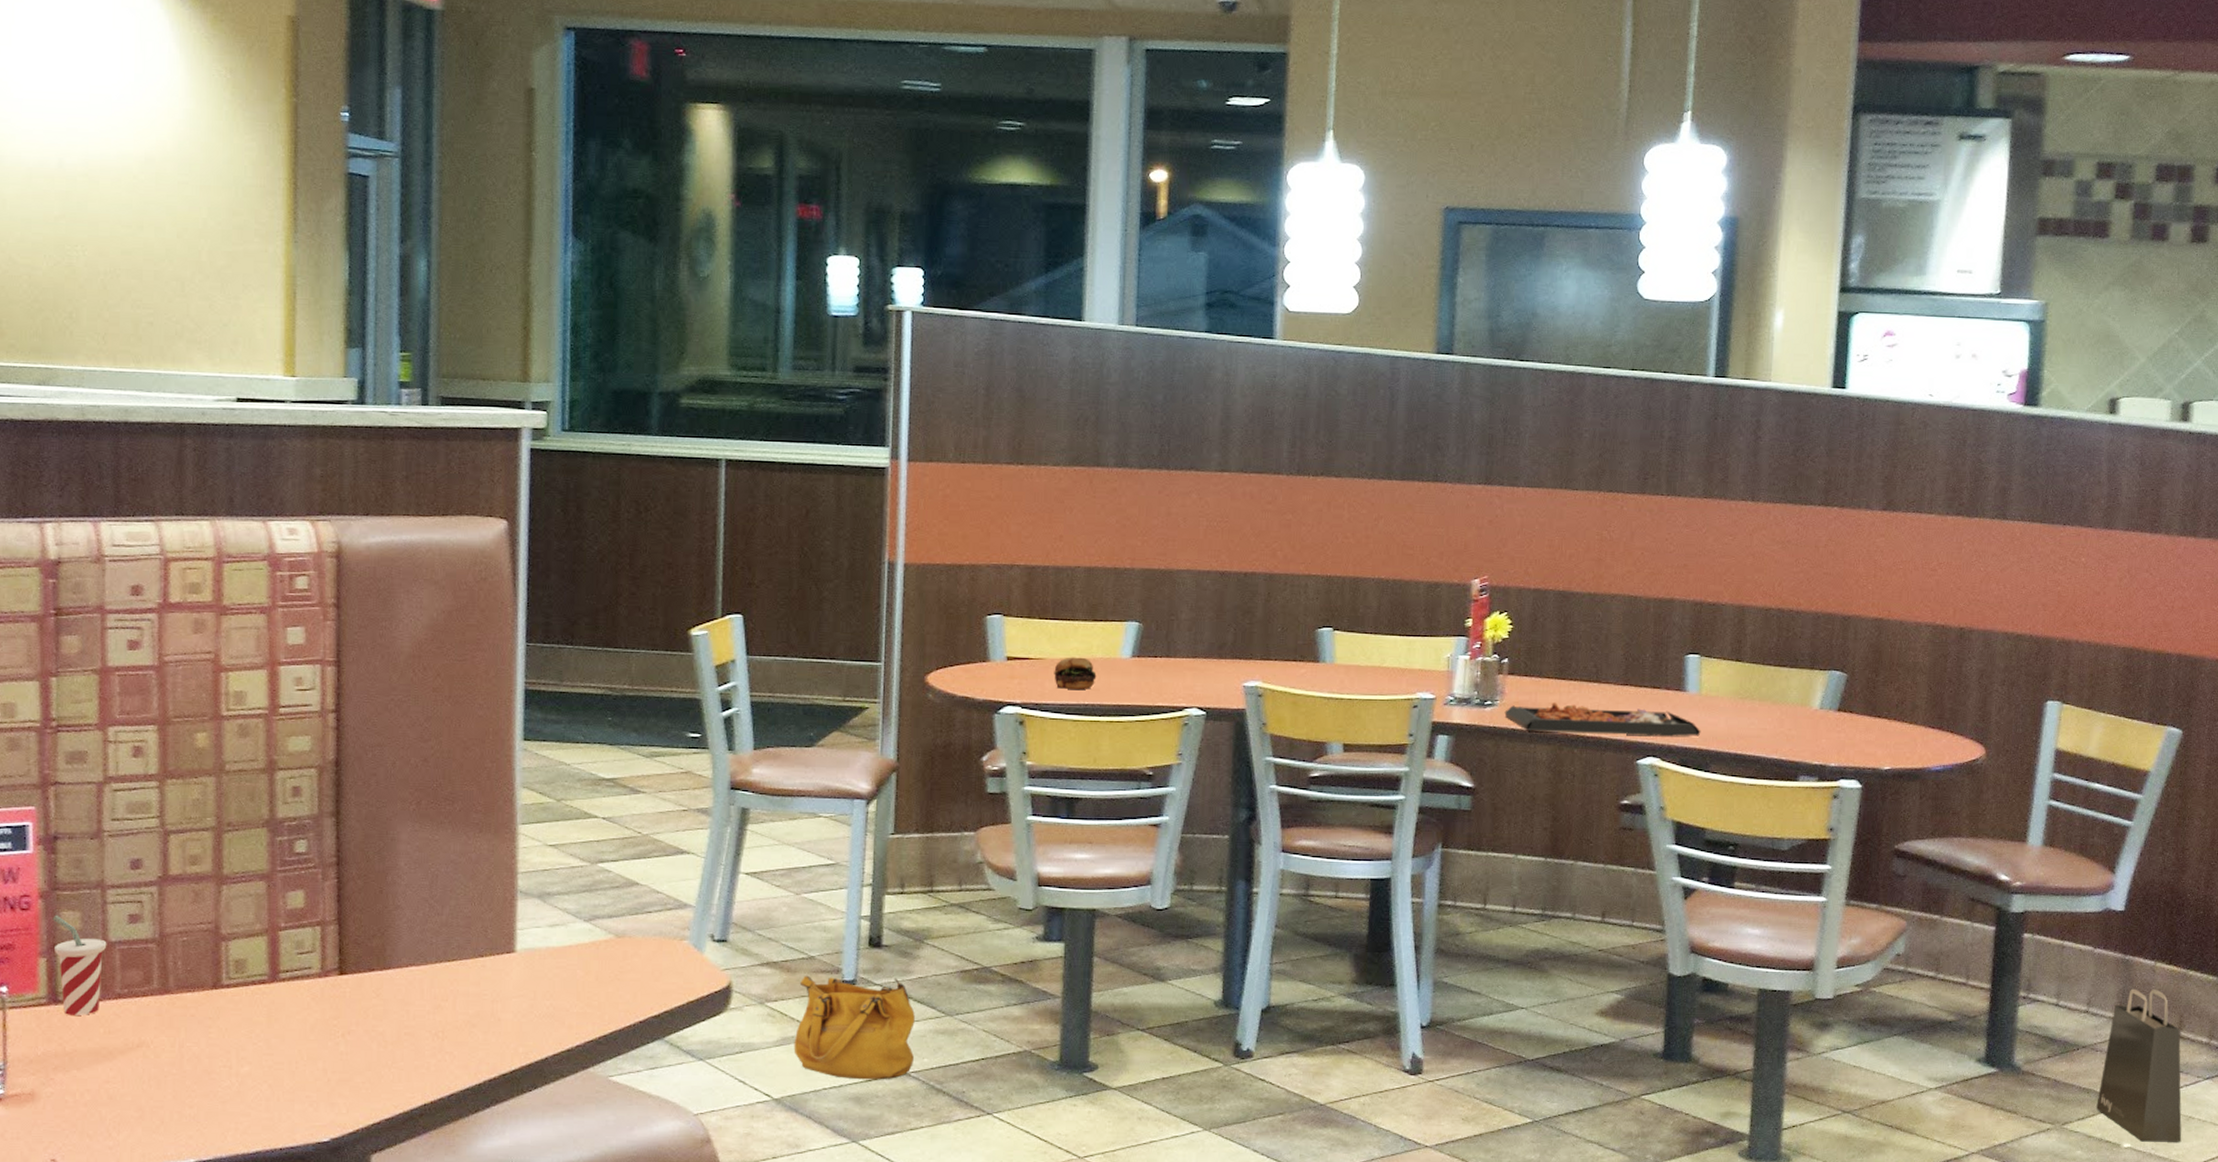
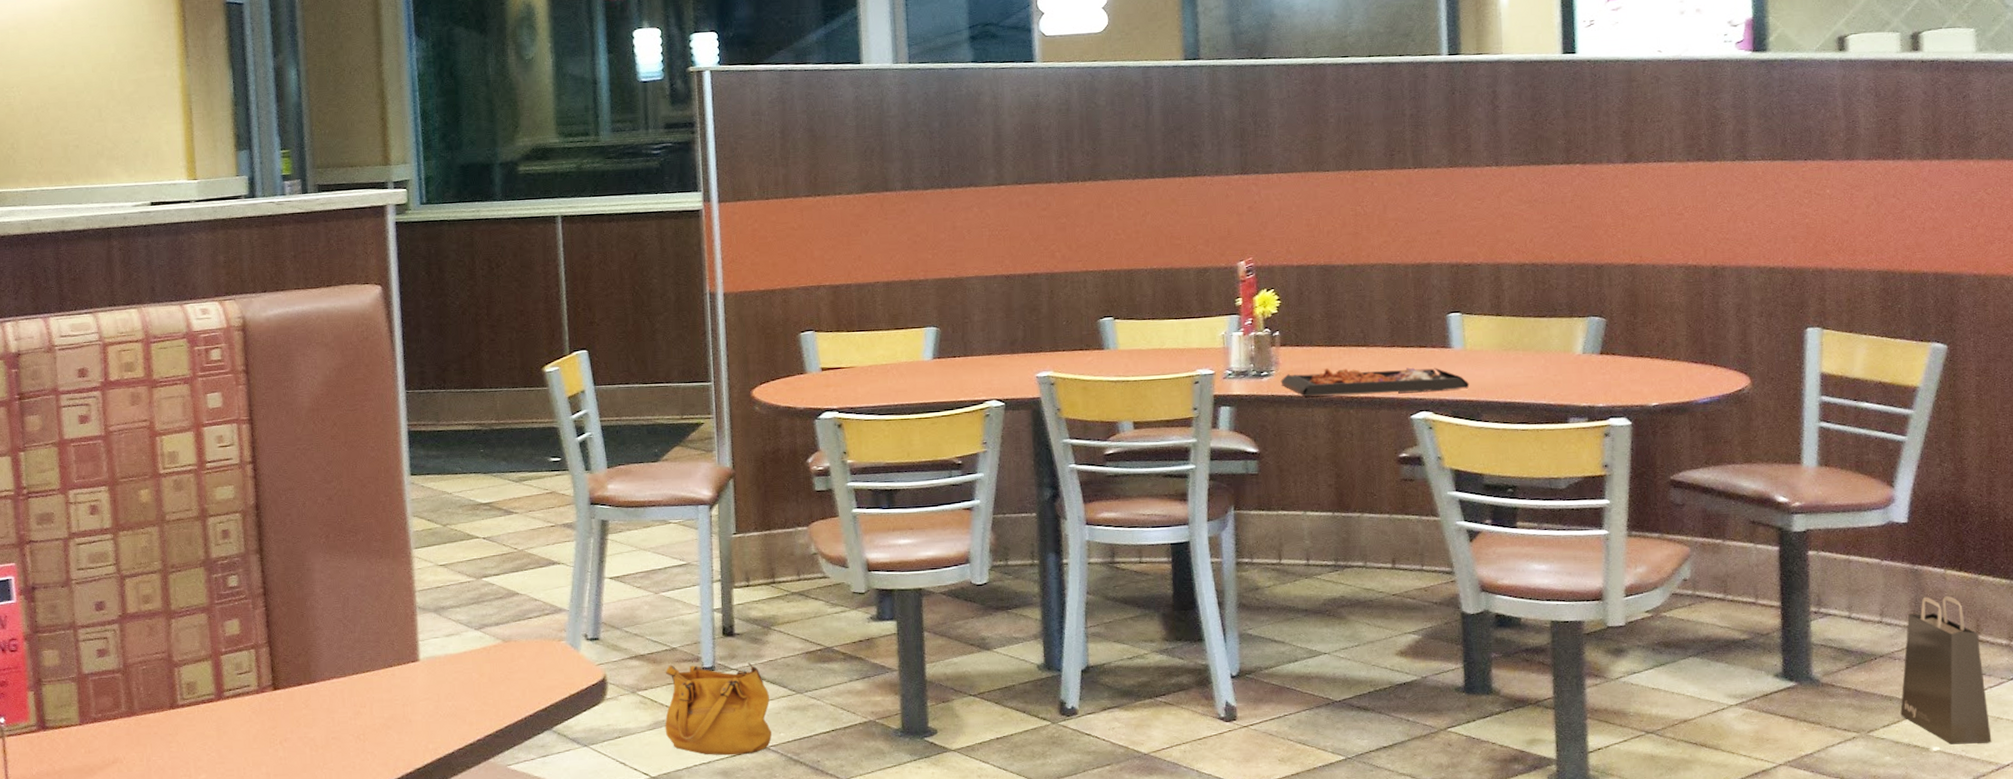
beverage cup: present [52,915,107,1015] -> none [36,654,82,739]
hamburger: present [1054,657,1097,691] -> none [864,363,903,393]

